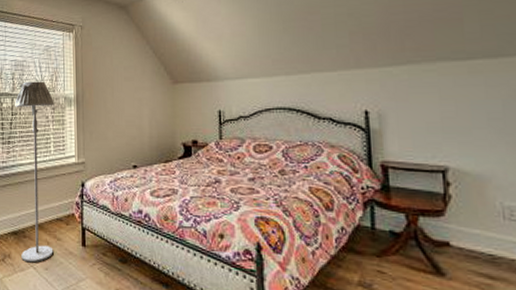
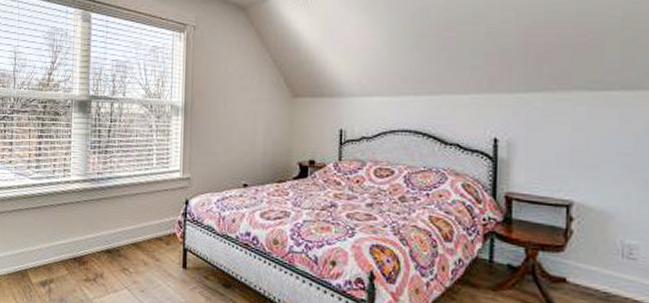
floor lamp: present [15,81,54,263] -> none [114,85,160,284]

